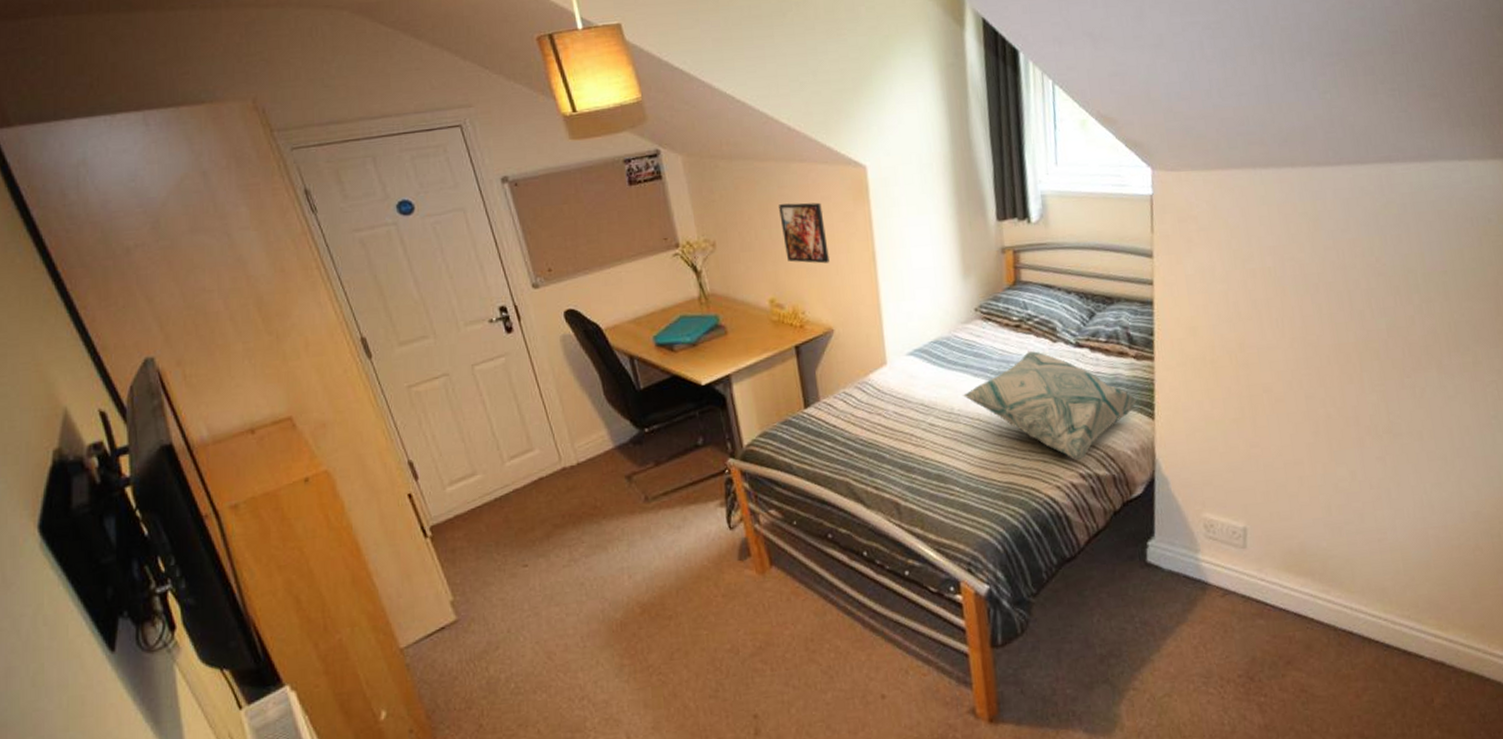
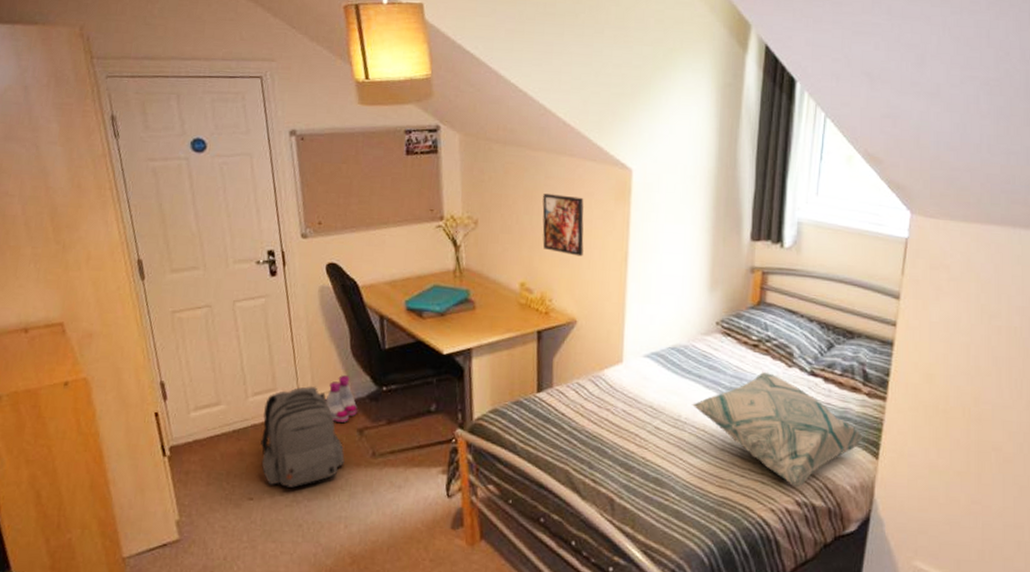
backpack: none [522,439,617,548] -> present [260,385,345,488]
boots: none [586,423,622,473] -> present [325,375,358,422]

